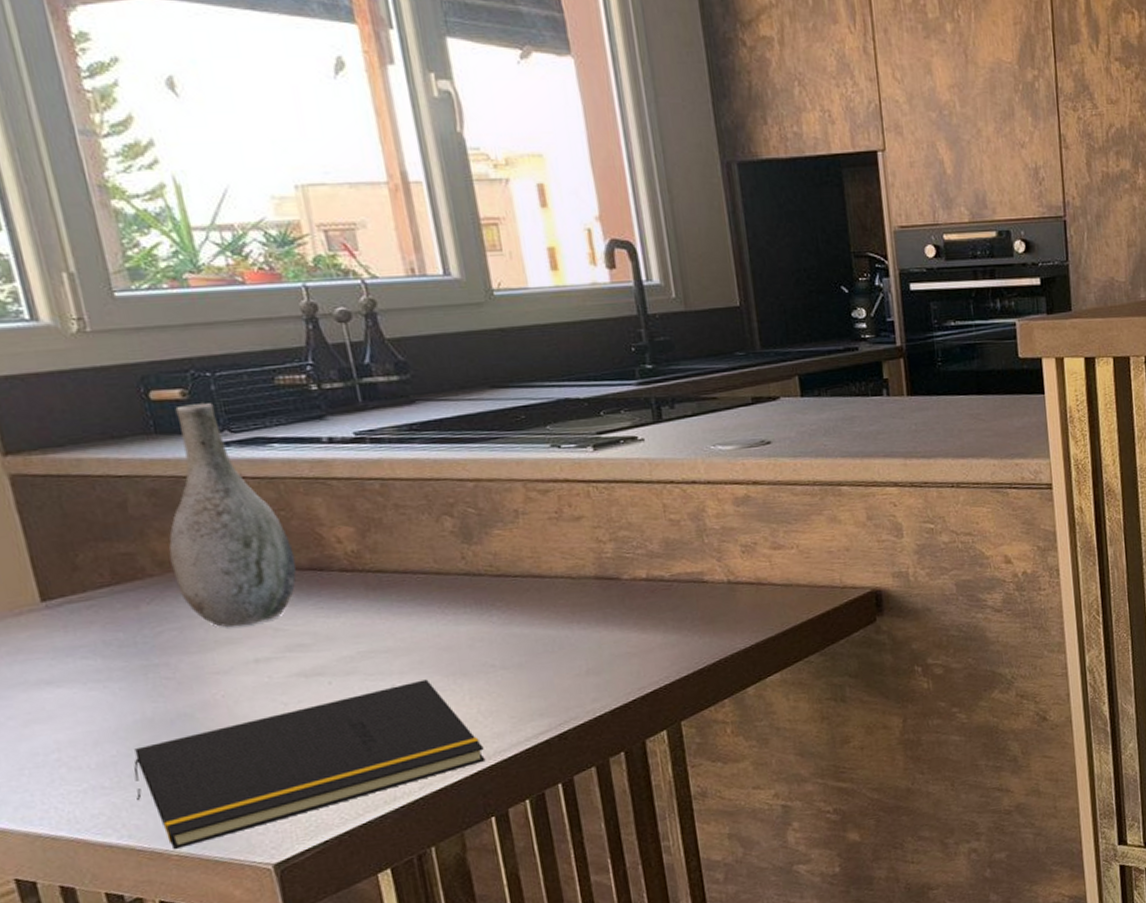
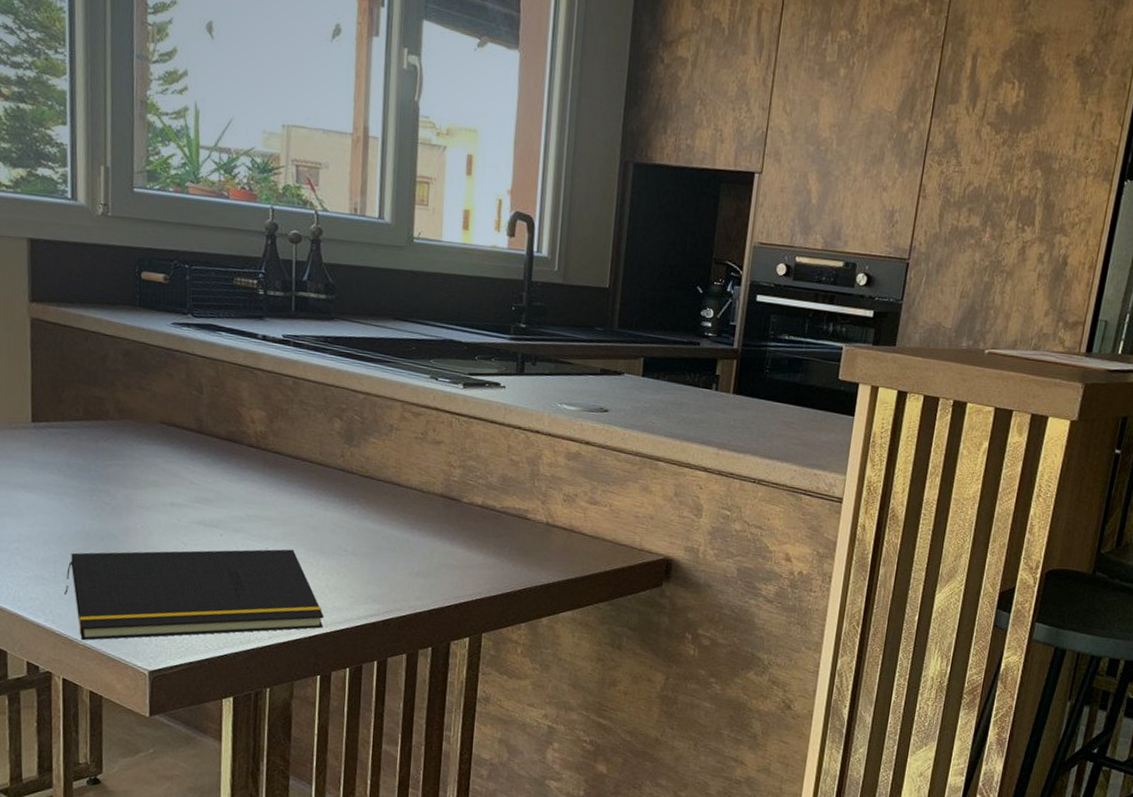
vase: present [169,403,297,628] -> none [128,287,218,475]

